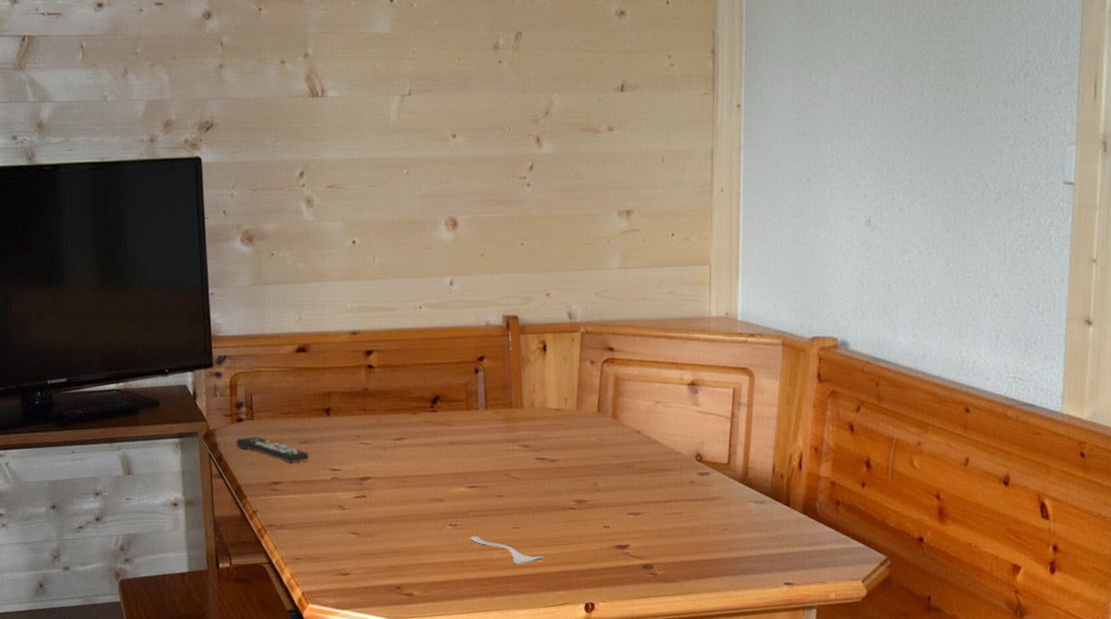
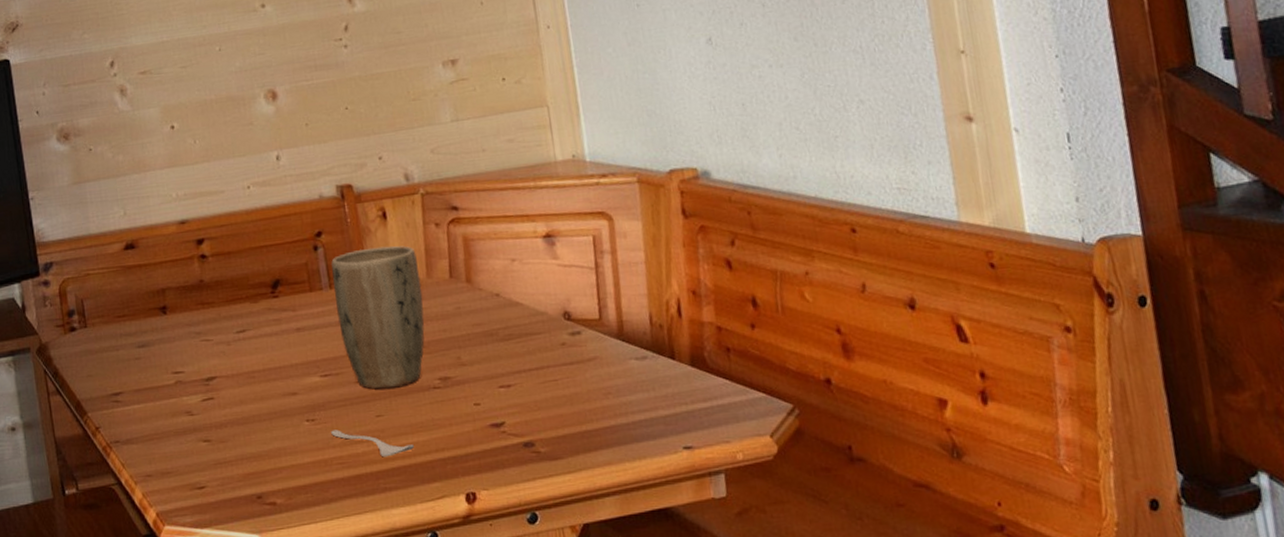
remote control: present [236,436,309,462] -> none [71,345,149,370]
plant pot: none [489,376,570,505] -> present [331,245,425,389]

